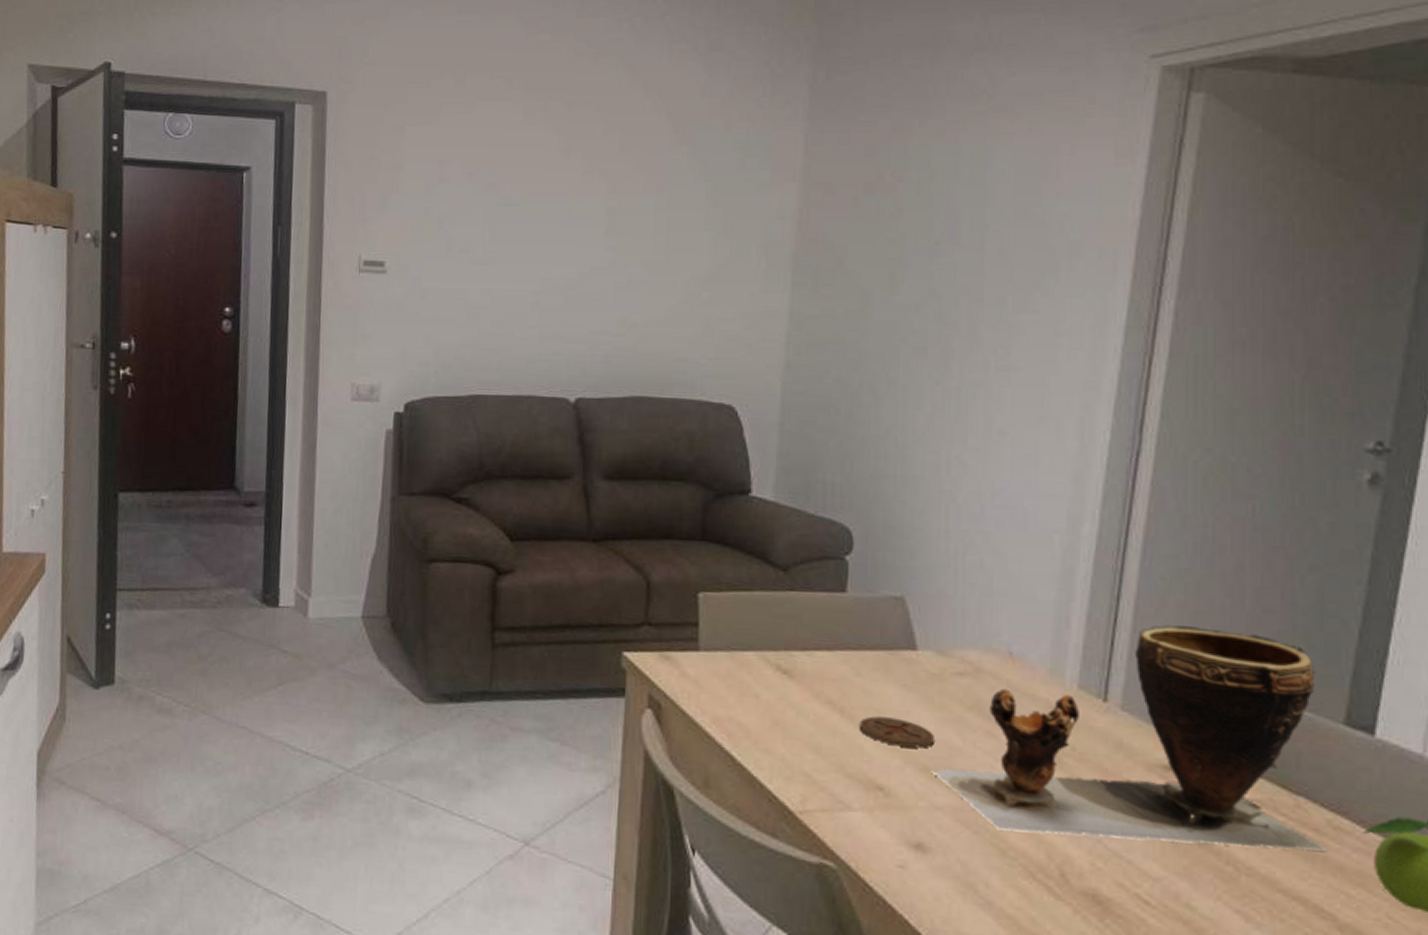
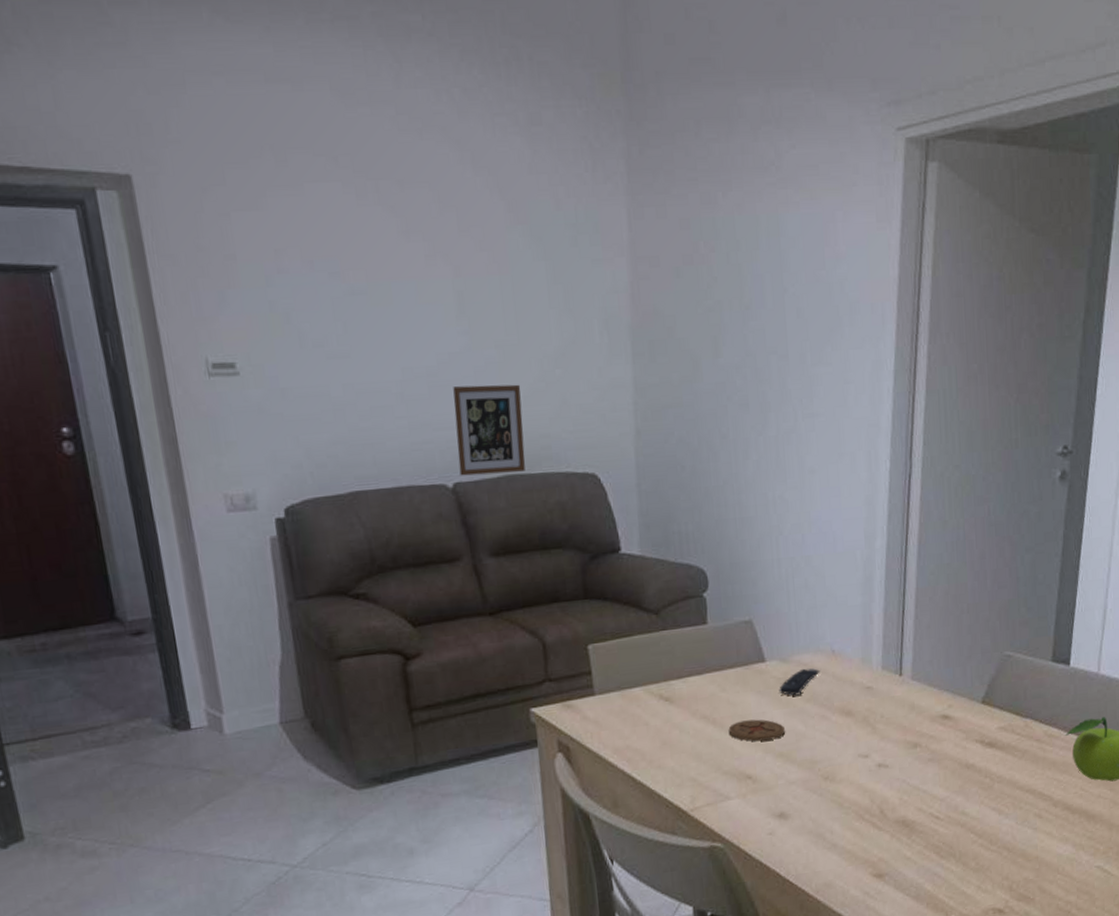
picture frame: none [584,301,662,394] -> present [453,384,525,476]
clay pot: present [931,625,1326,851] -> none [785,605,1044,789]
remote control: none [931,667,990,700] -> present [779,668,820,696]

